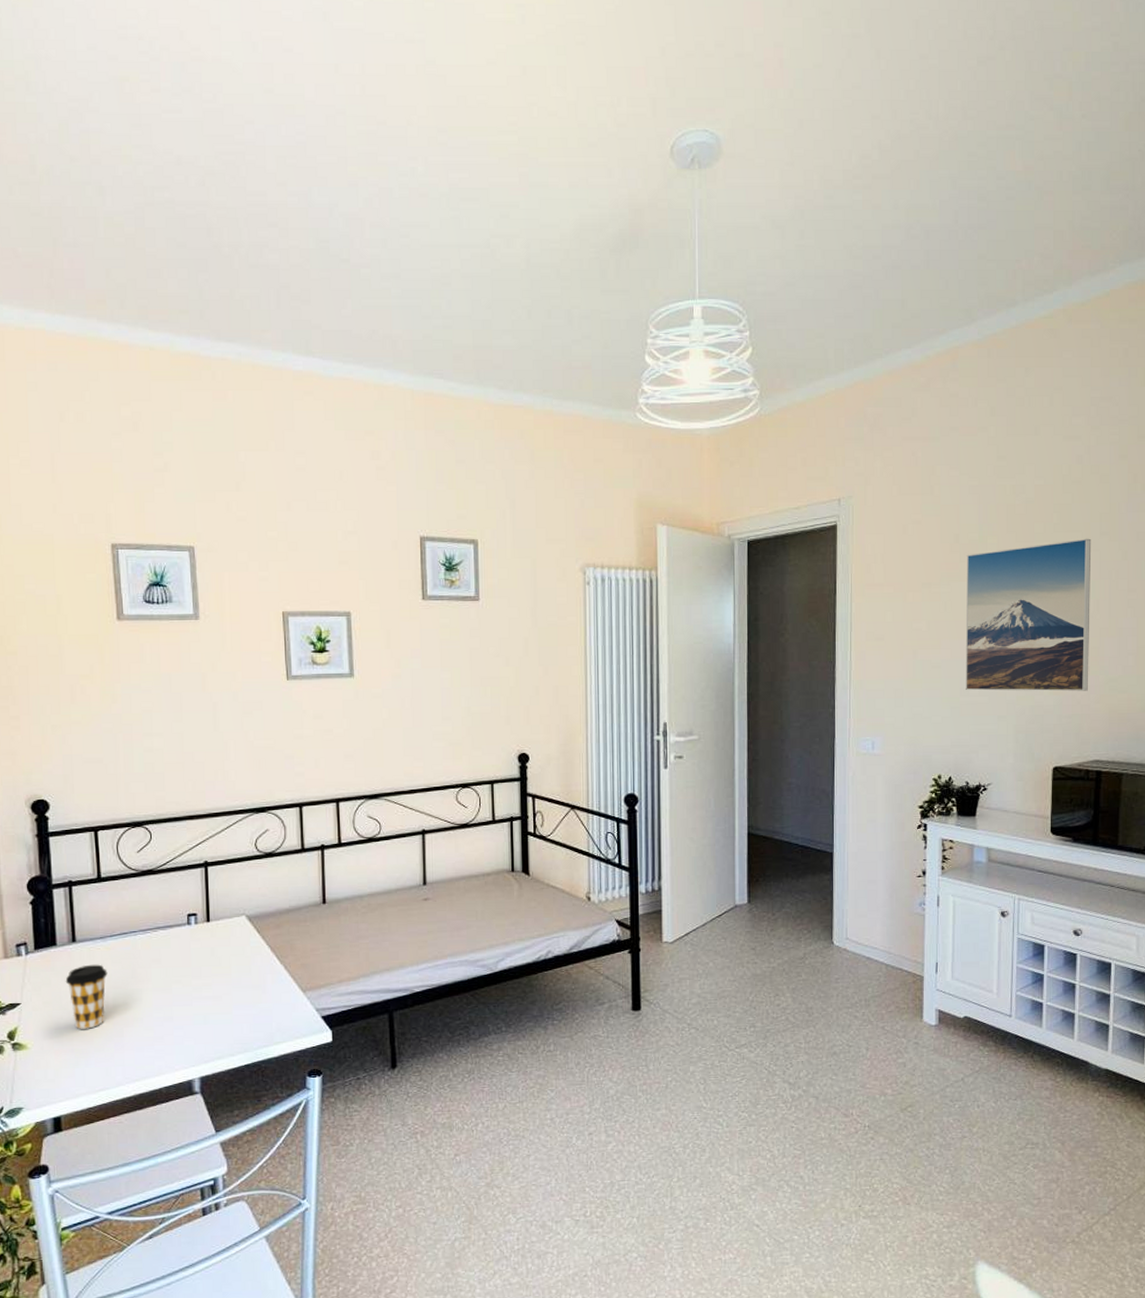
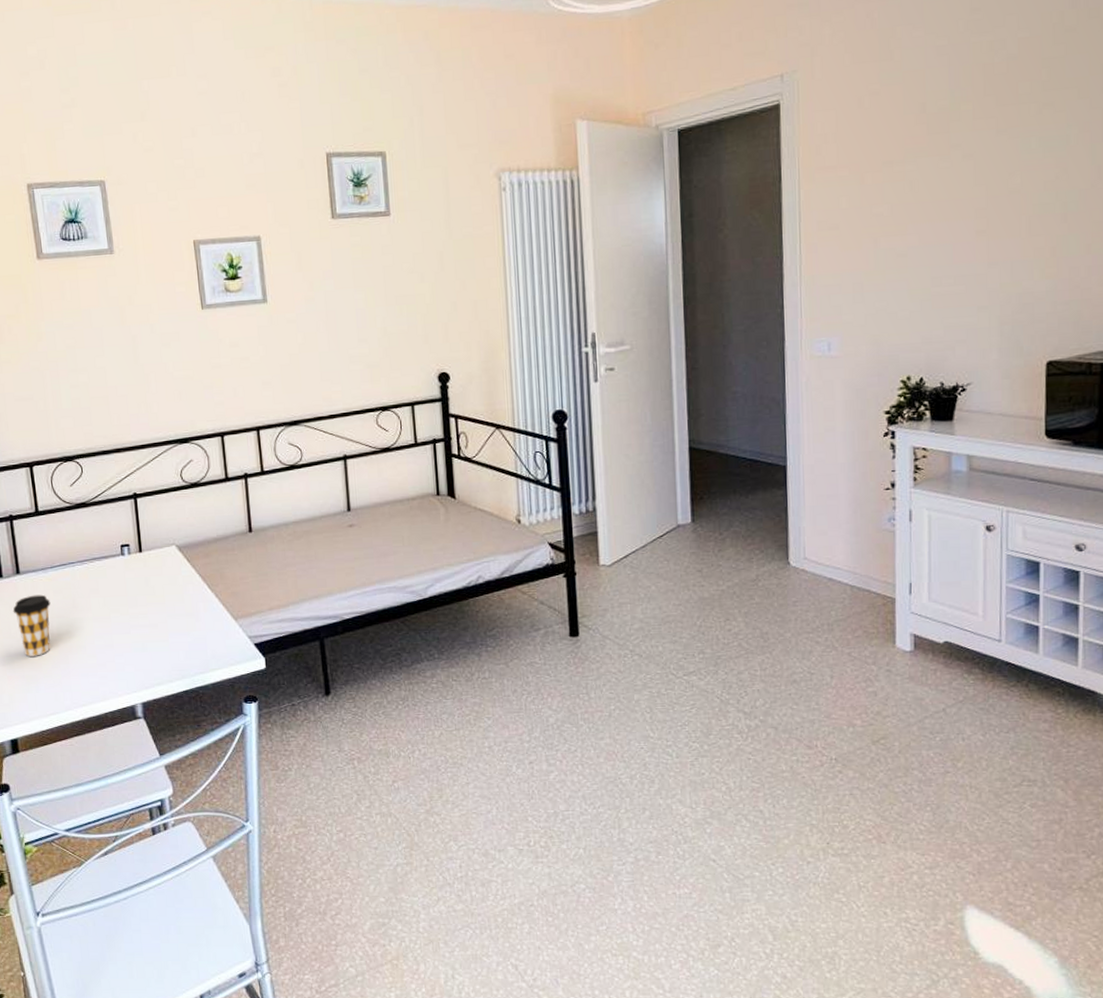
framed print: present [965,538,1092,692] -> none [935,95,1091,280]

